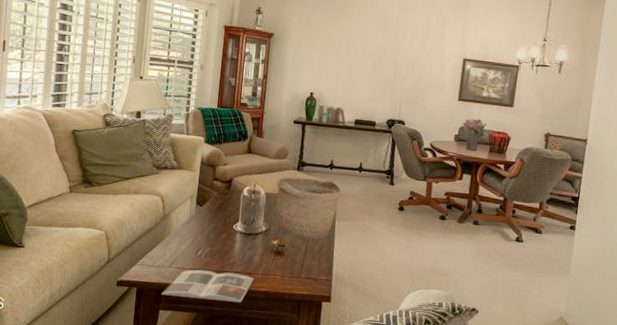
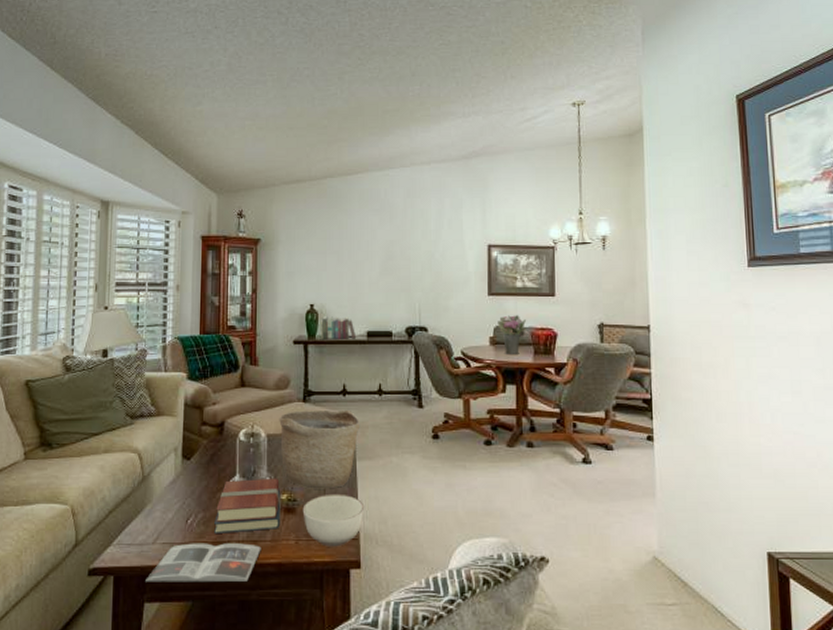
books: none [218,225,273,266] -> present [214,478,281,535]
bowl: none [289,244,339,285] -> present [302,495,365,547]

